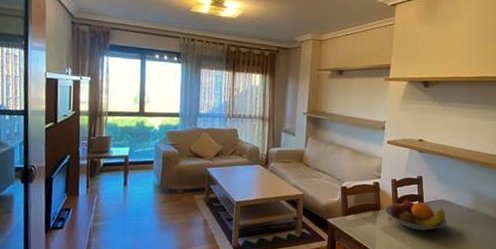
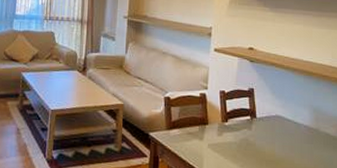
fruit bowl: present [384,199,447,231] -> none [212,113,284,150]

